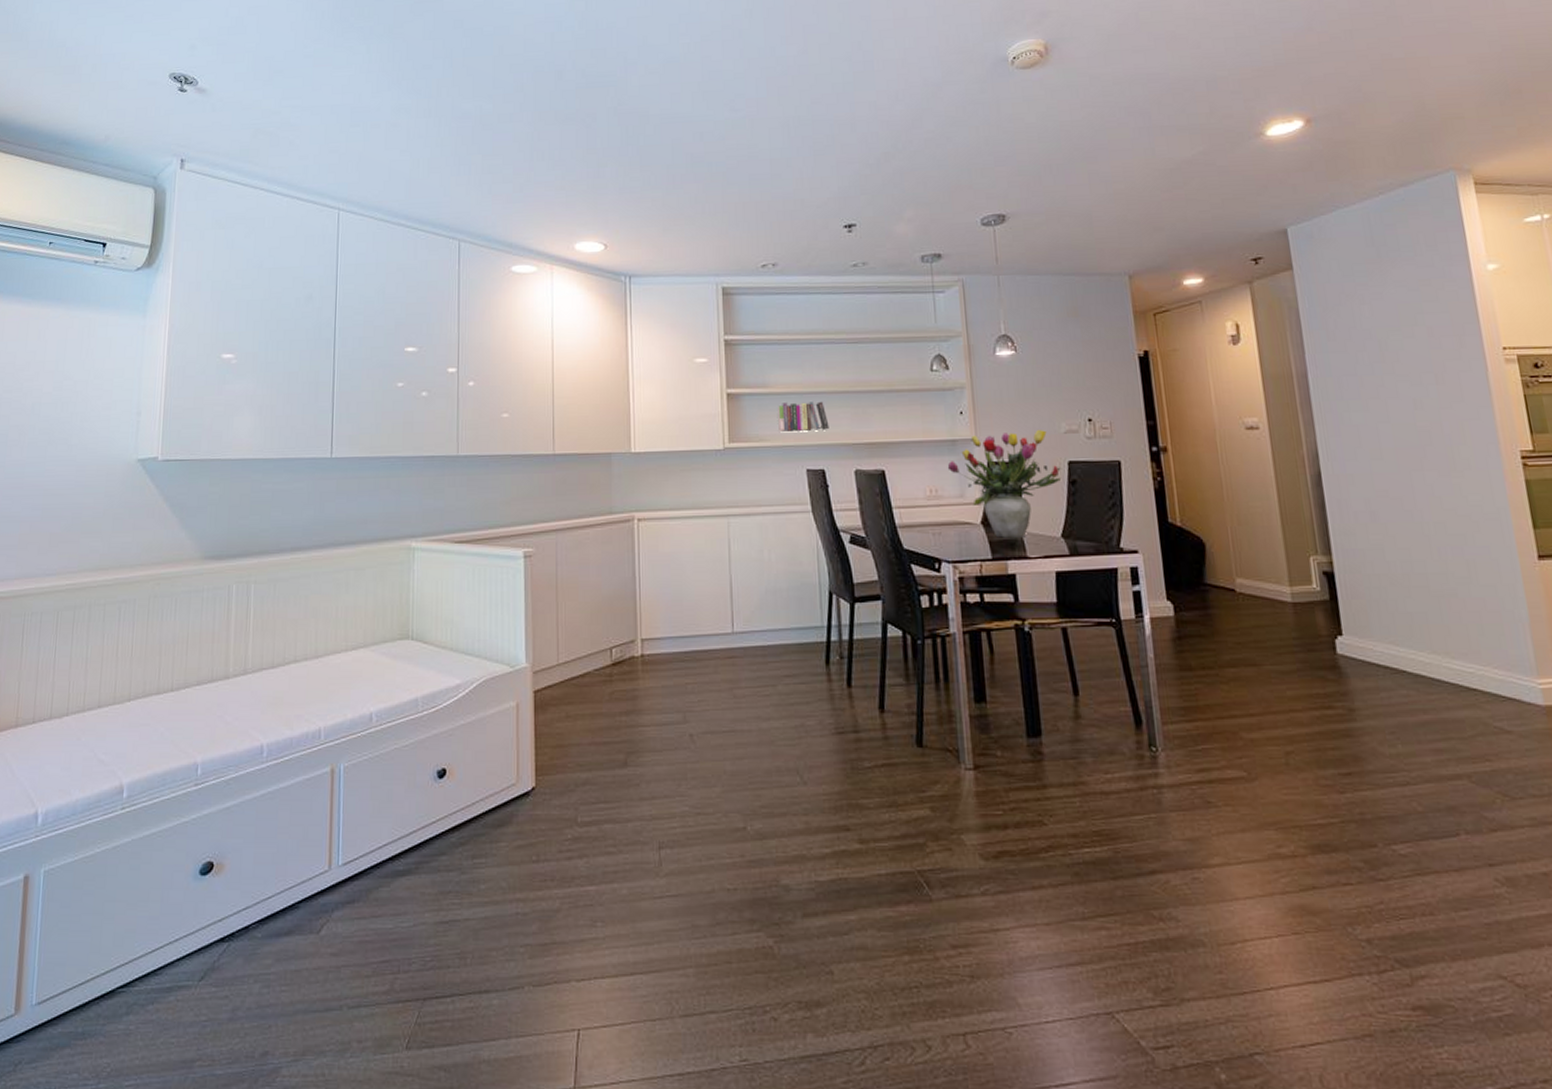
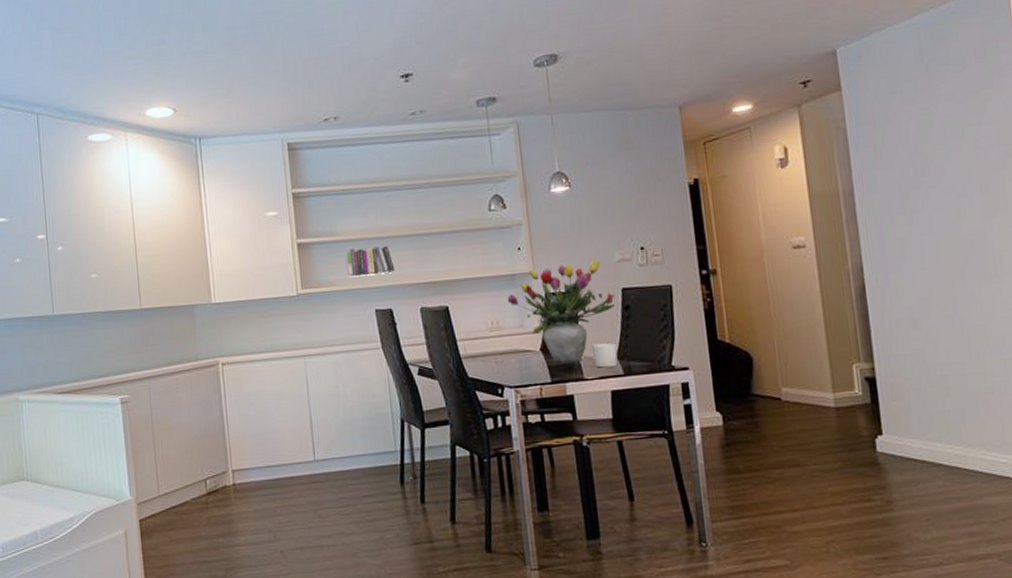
mug: none [1035,519,1064,546] -> present [591,343,618,368]

